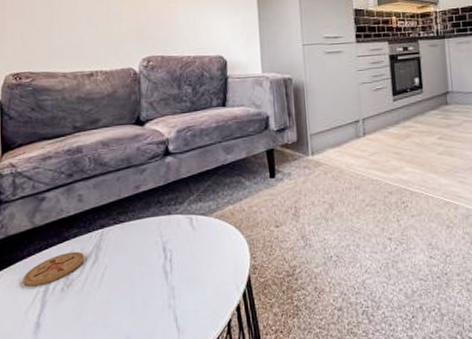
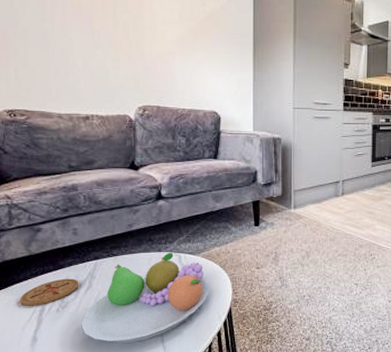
fruit bowl: none [87,214,225,326] -> present [81,252,209,344]

